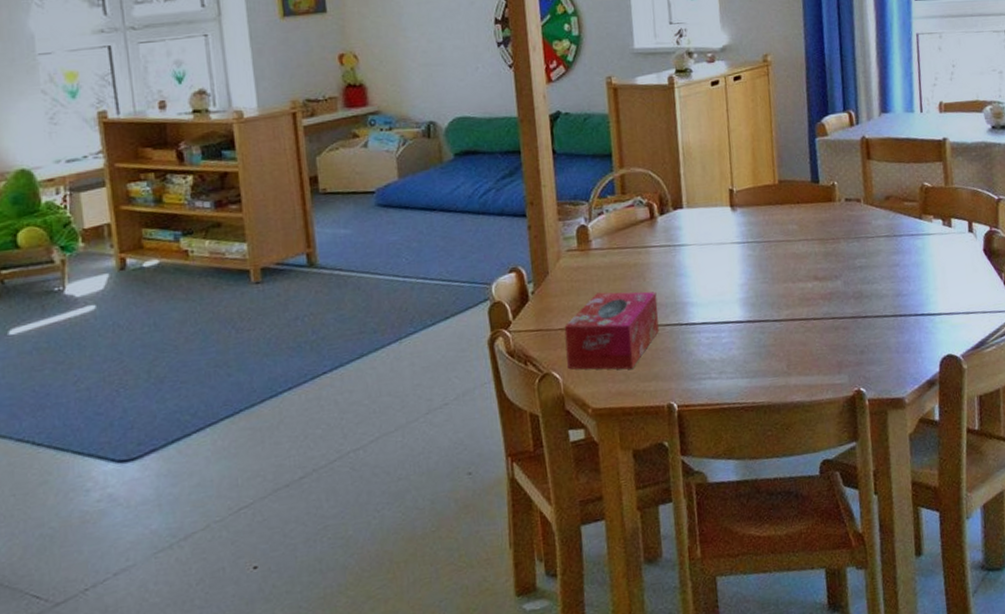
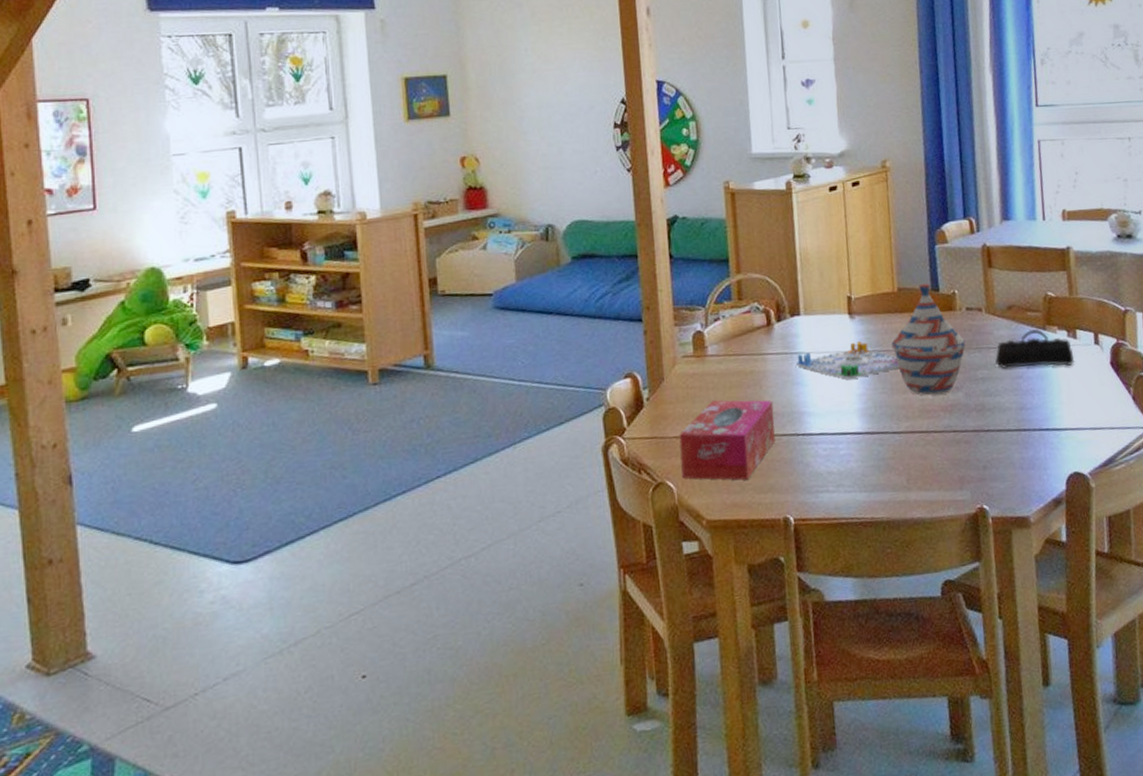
board game: none [678,233,780,271] -> present [795,341,899,380]
woven basket: none [771,175,846,285] -> present [890,283,967,396]
pencil case: none [873,217,950,258] -> present [995,328,1075,370]

